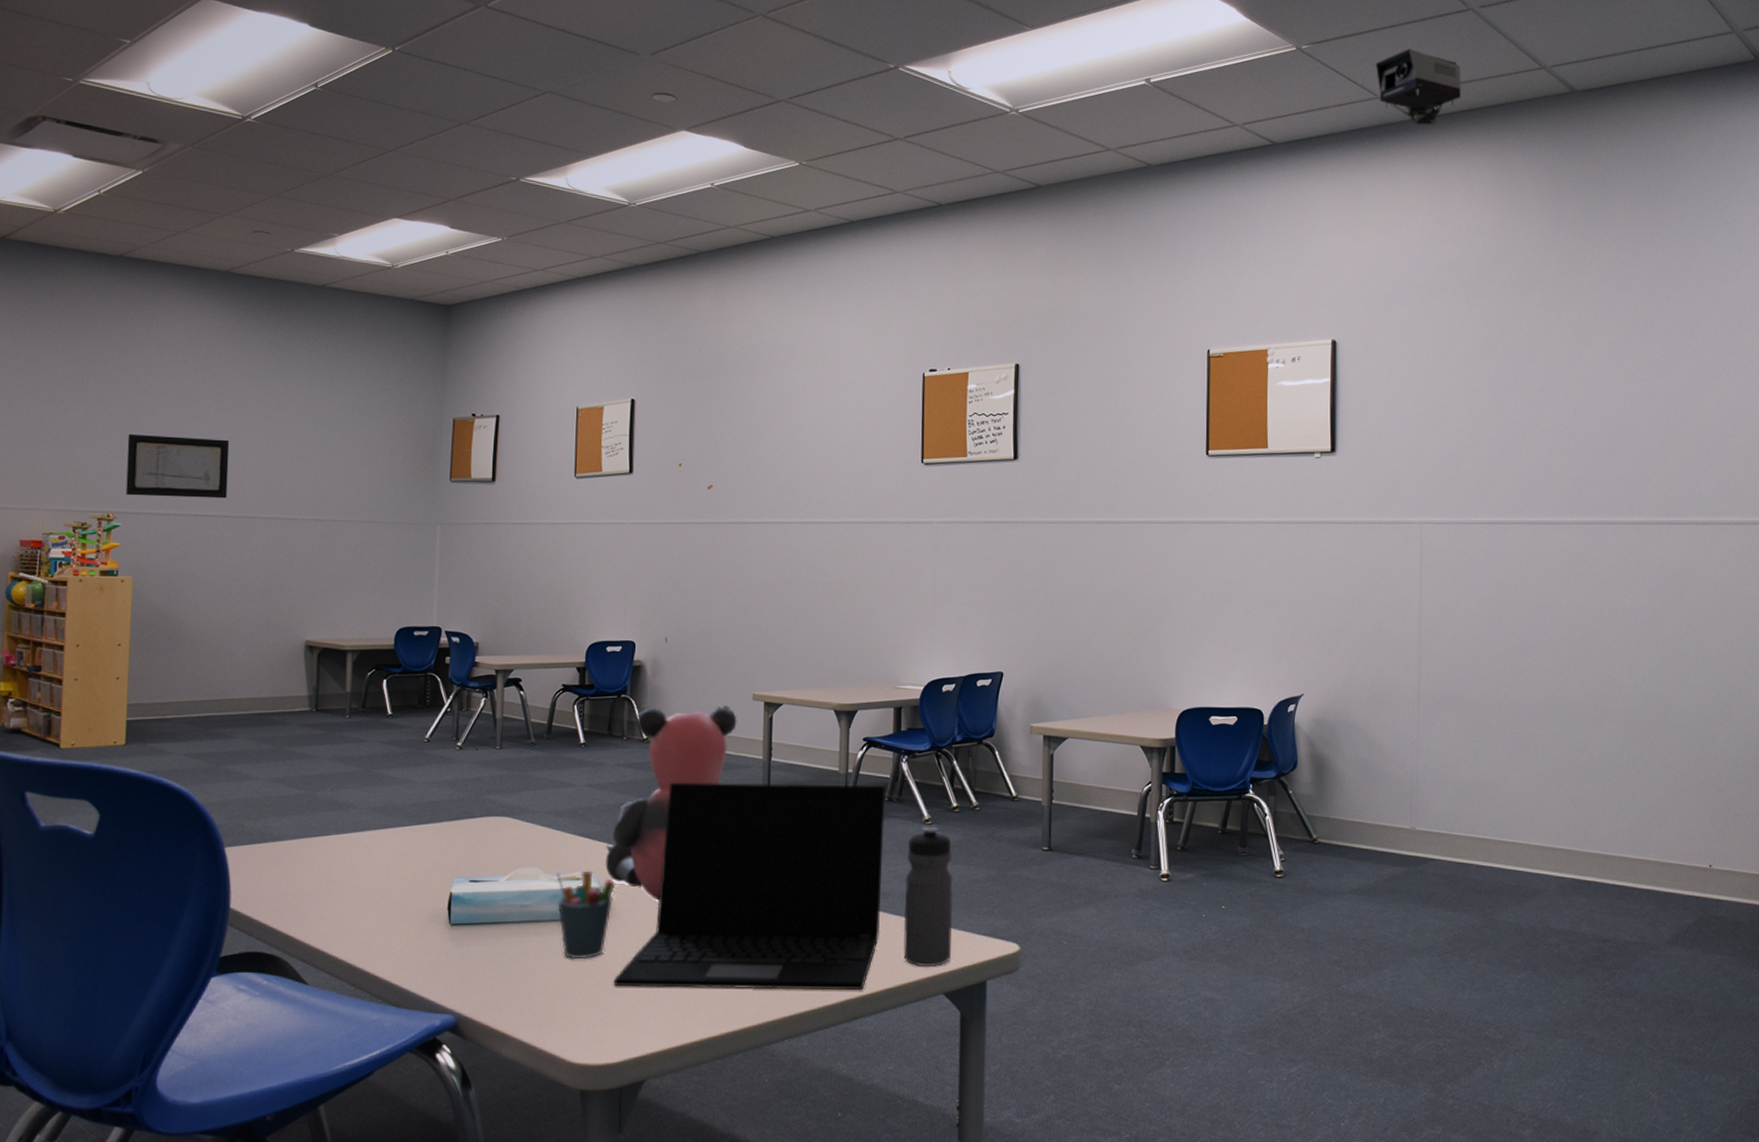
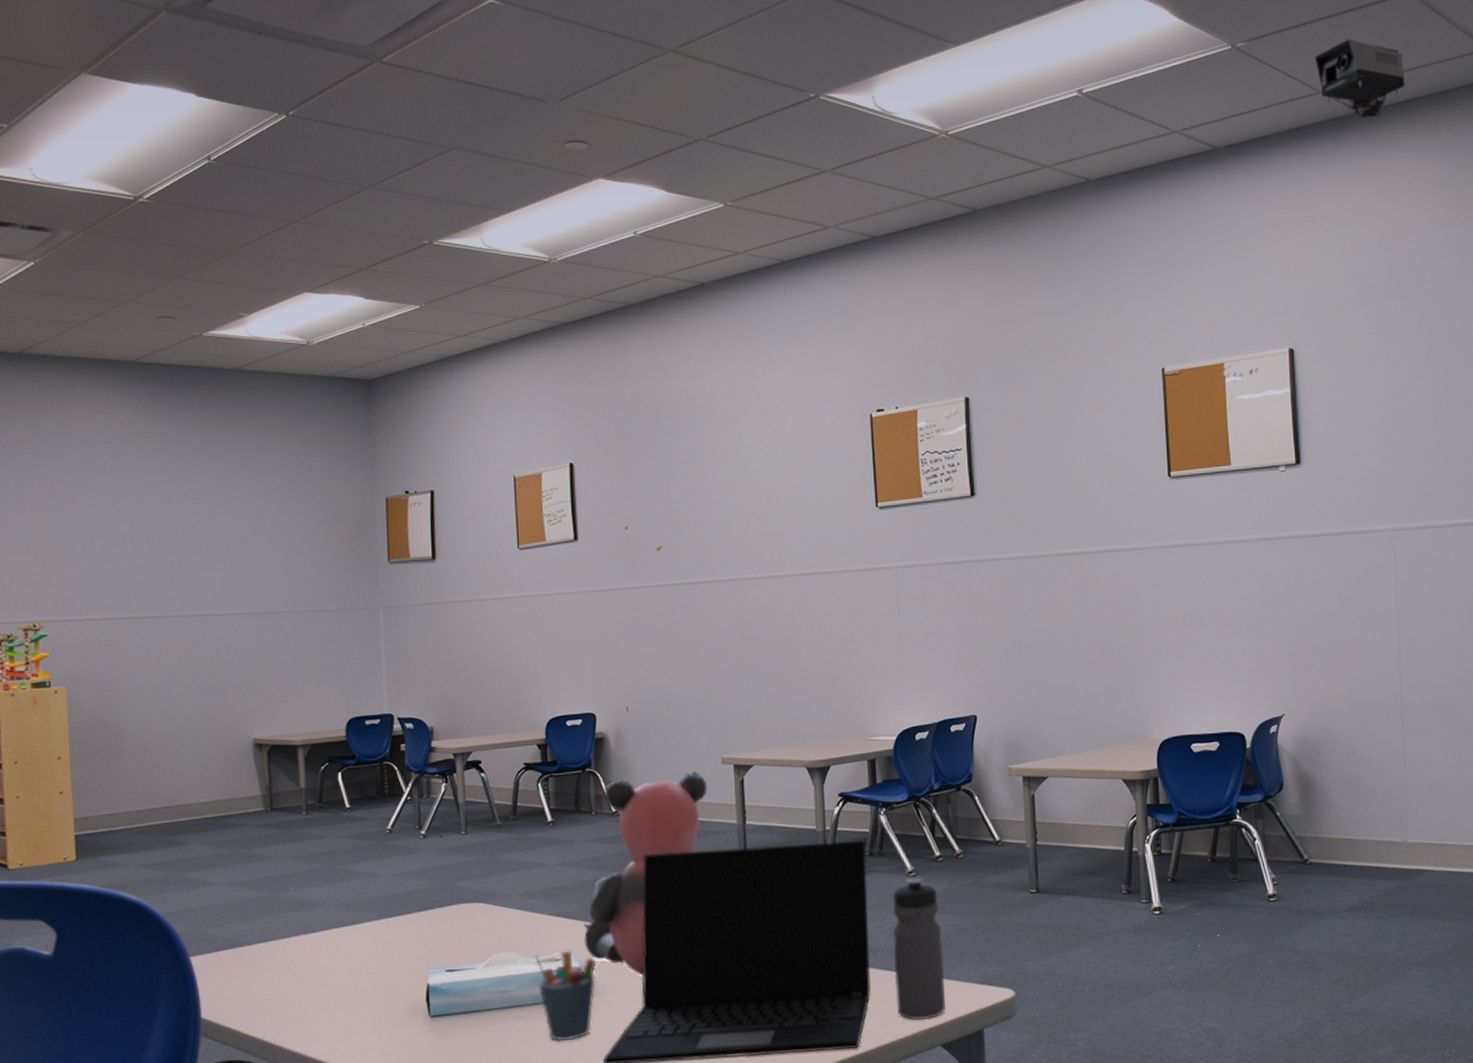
wall art: present [125,433,230,499] -> none [46,537,157,603]

